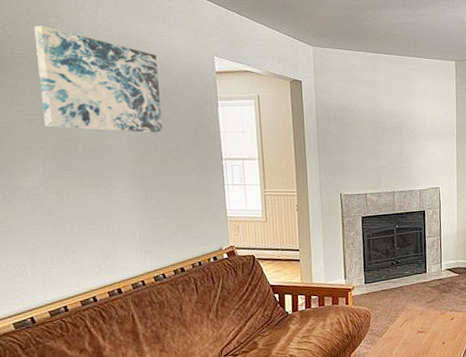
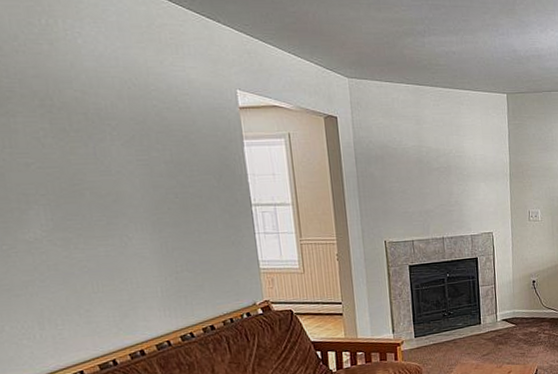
wall art: present [33,25,162,133] -> none [23,54,182,177]

